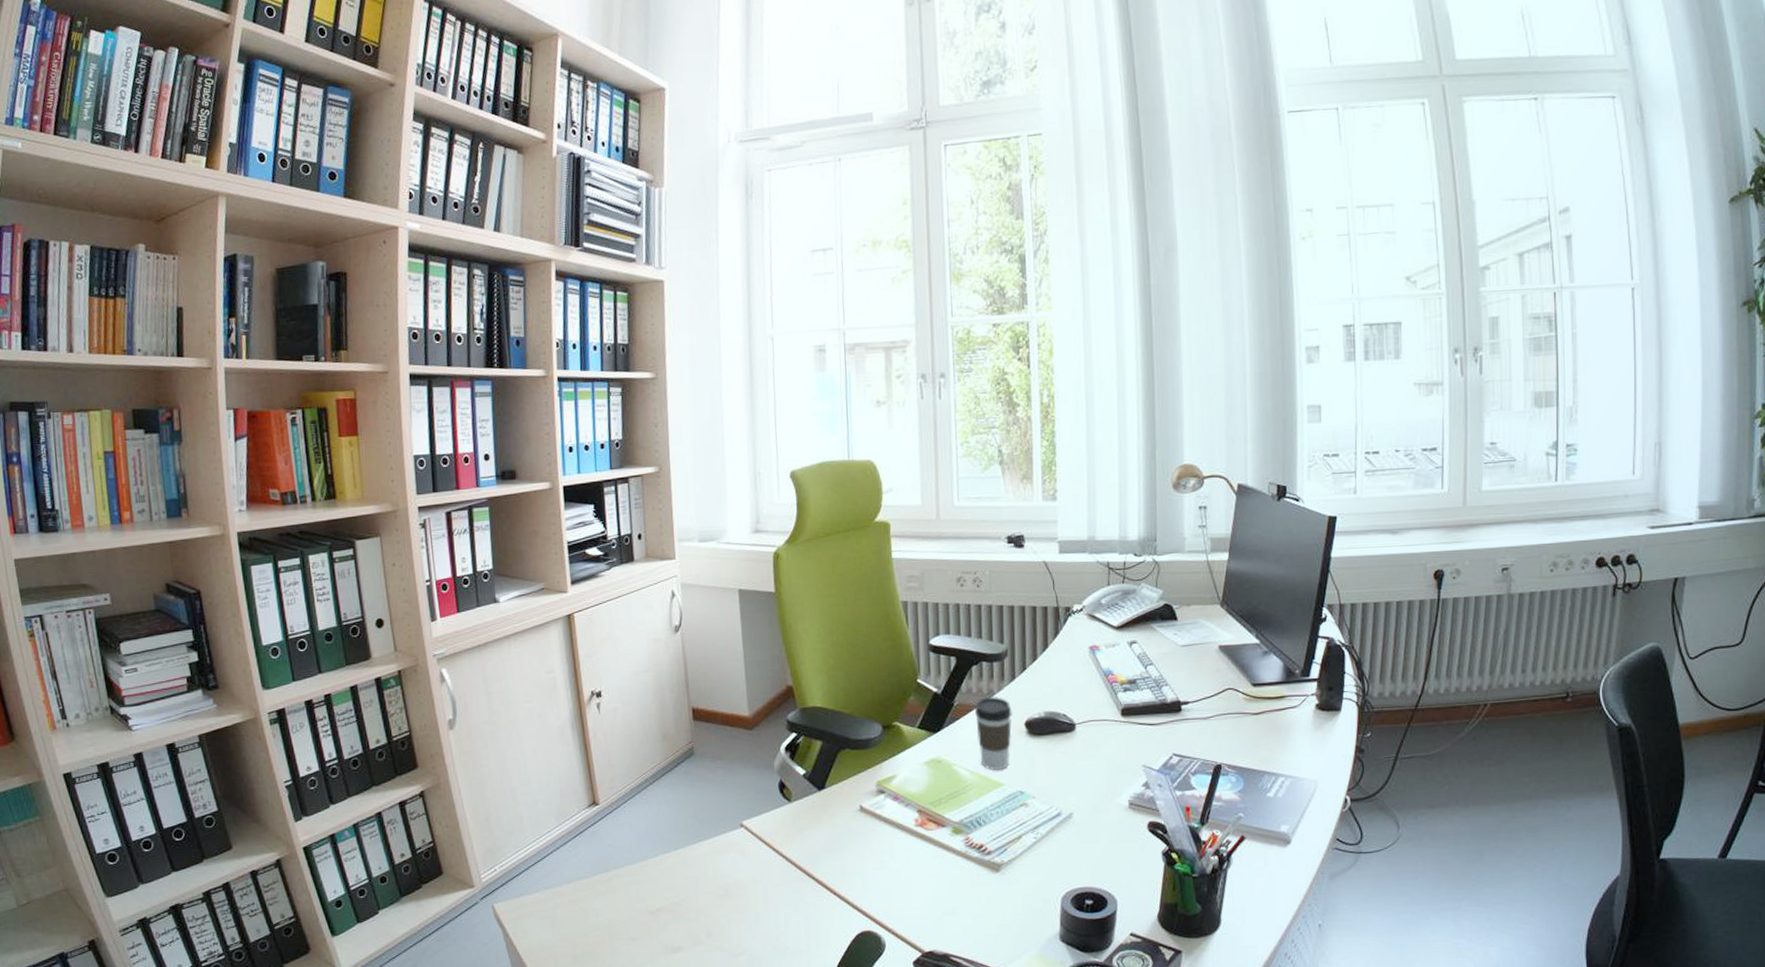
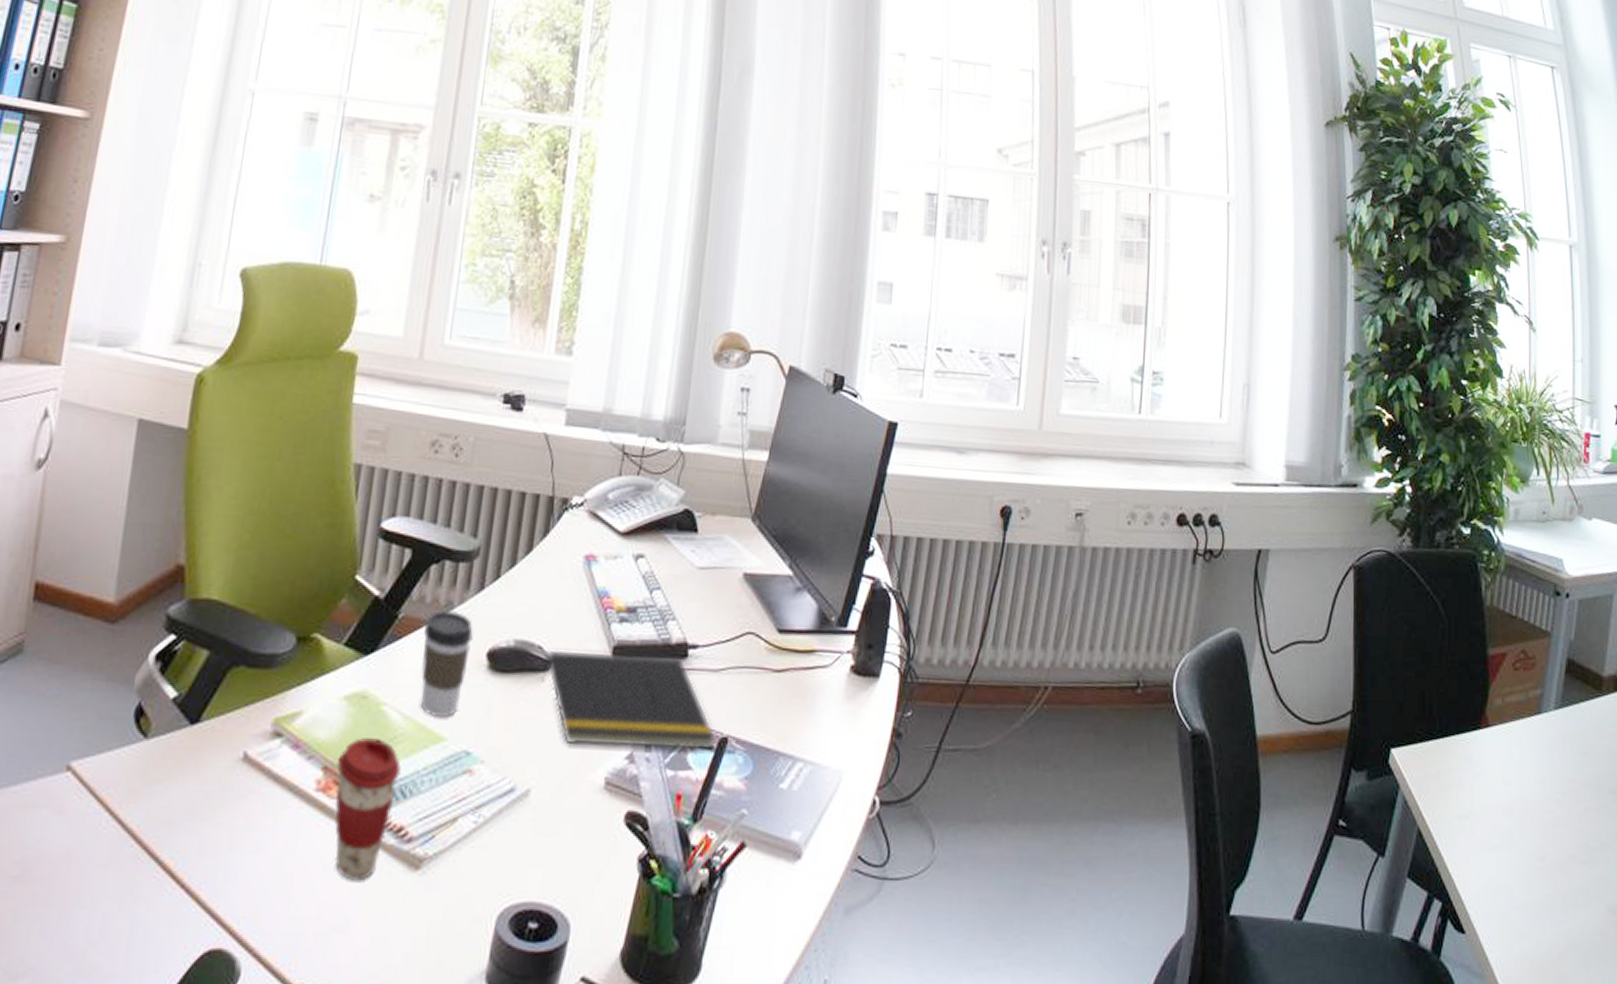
coffee cup: none [926,788,974,882] -> present [334,738,401,881]
notepad: none [1069,711,1212,780] -> present [541,651,717,751]

